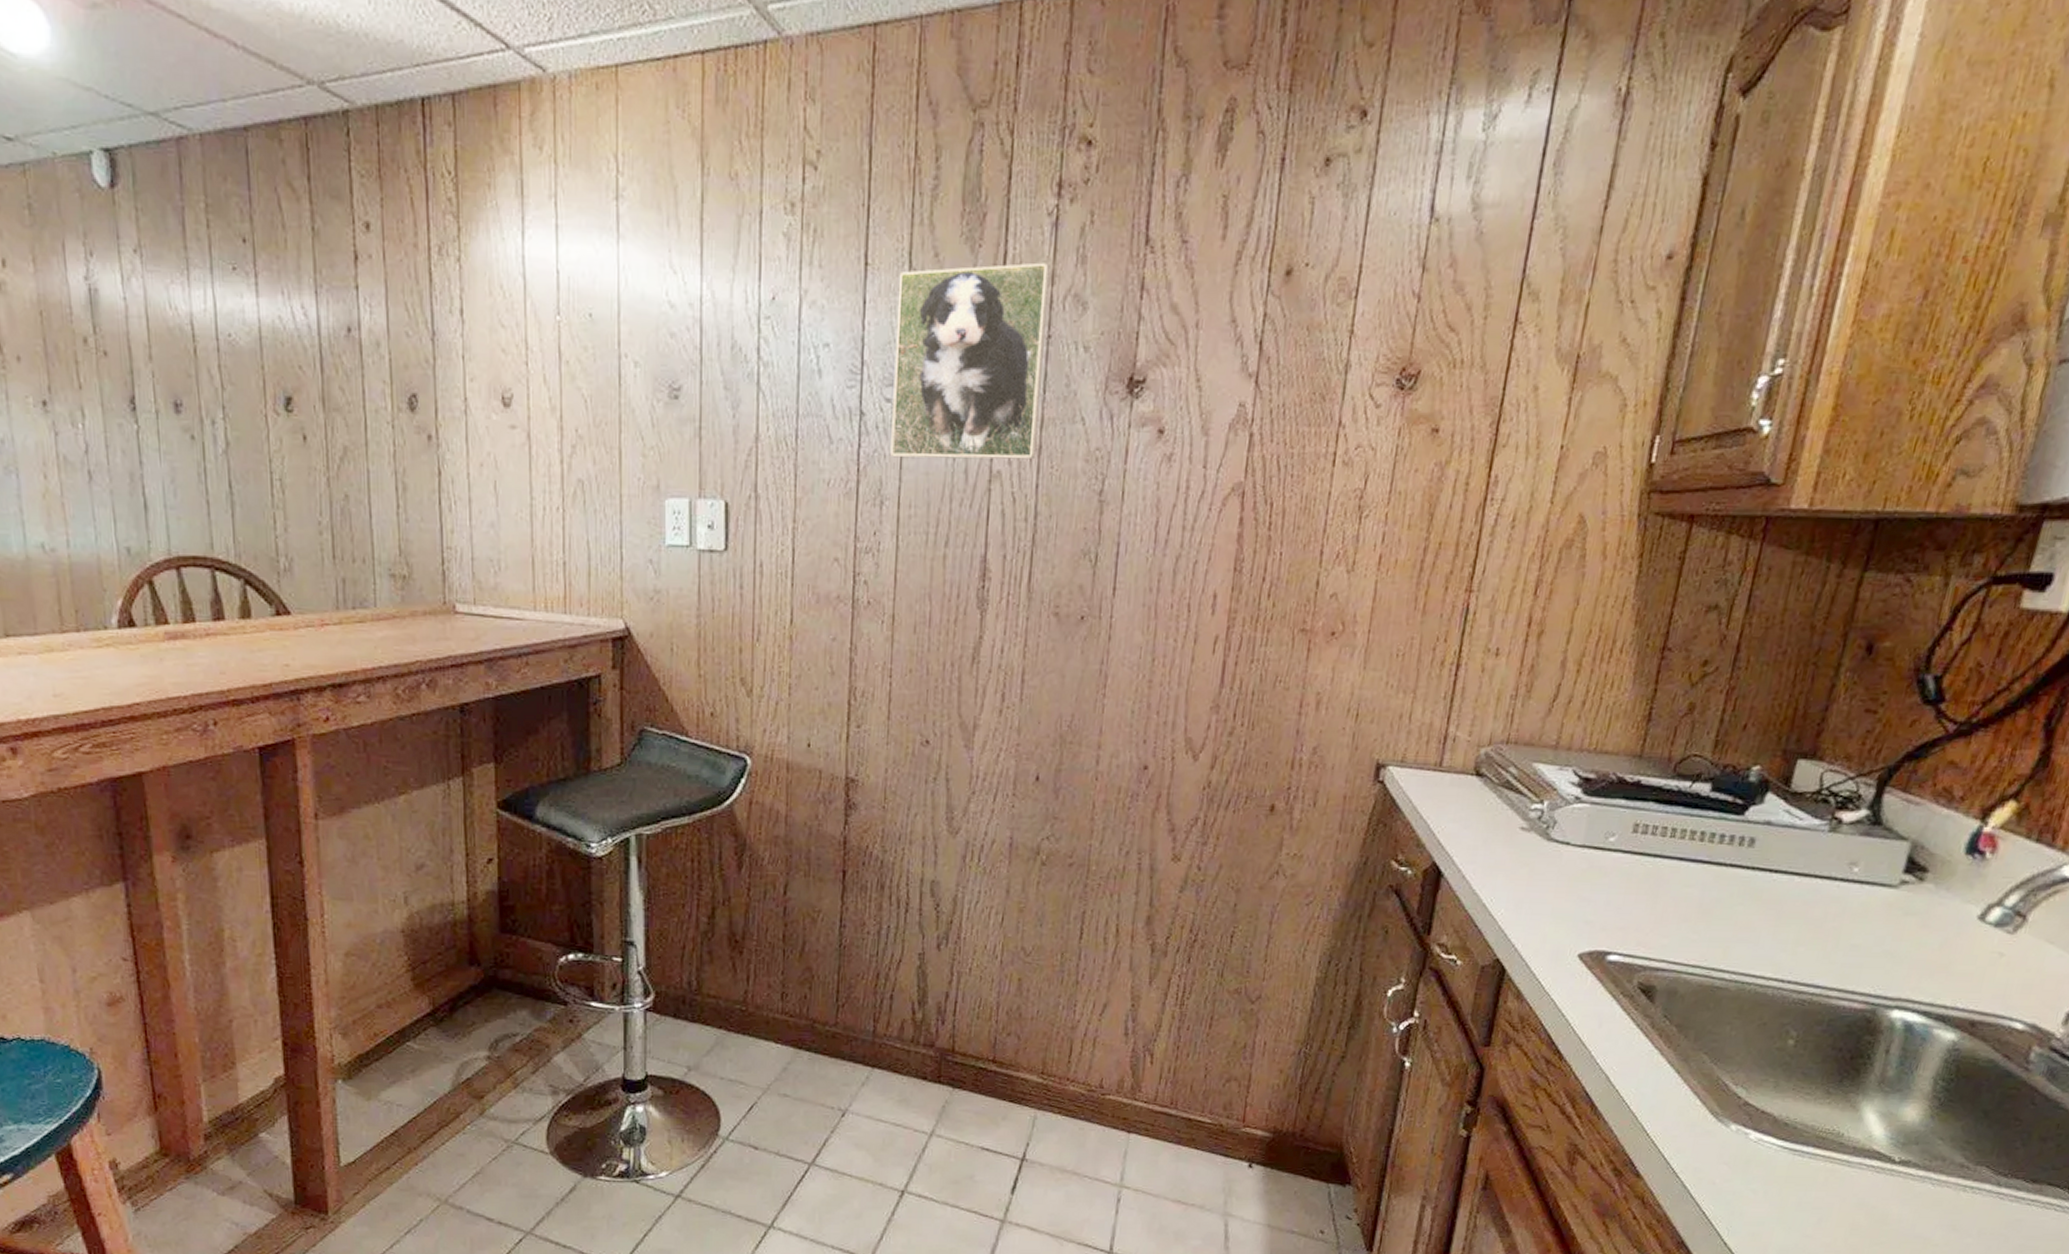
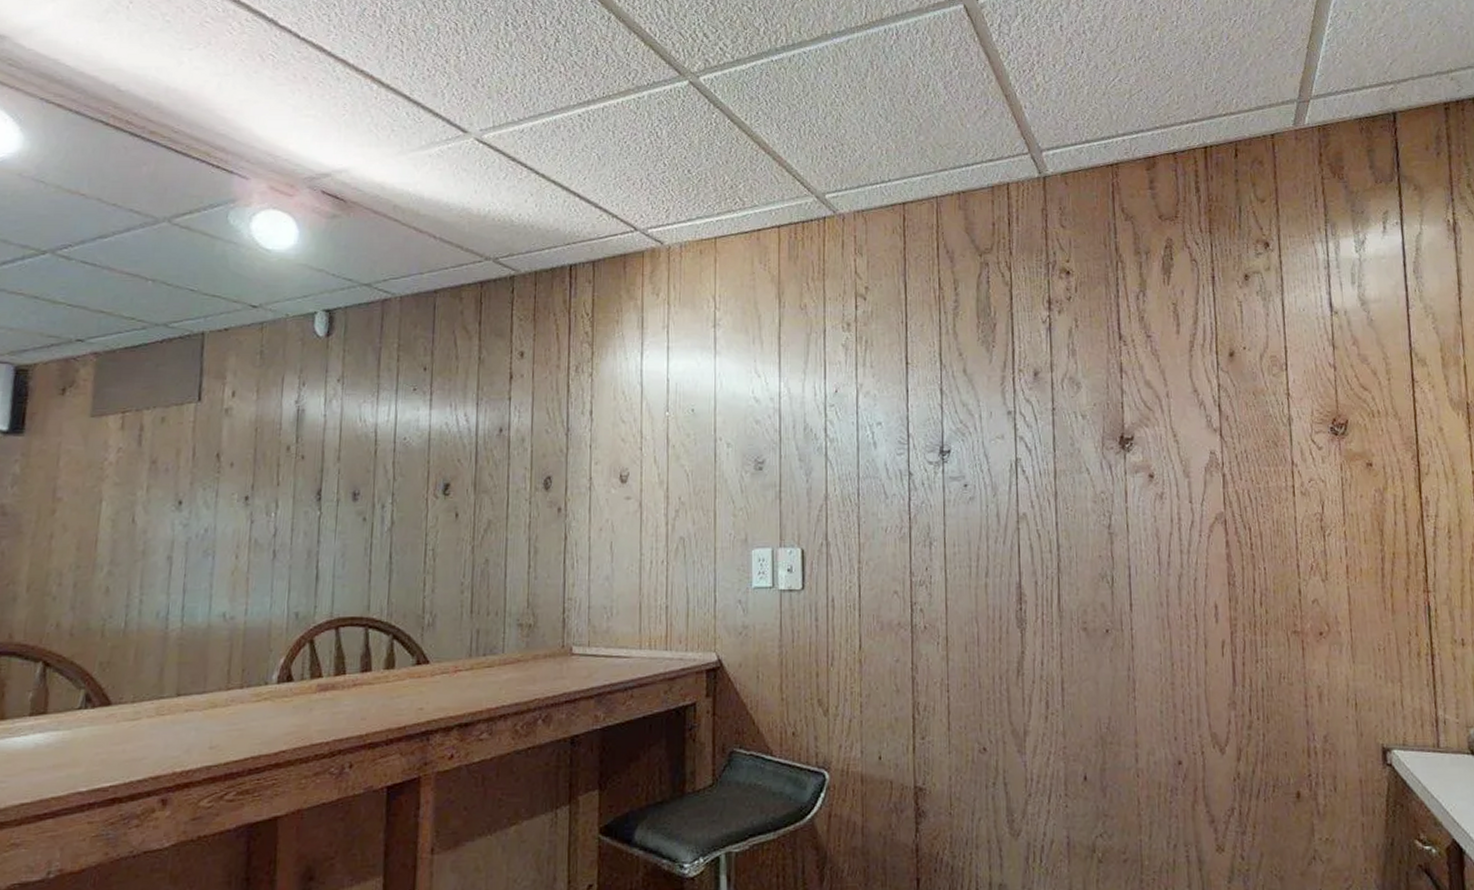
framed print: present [890,262,1051,460] -> none [933,356,1053,507]

